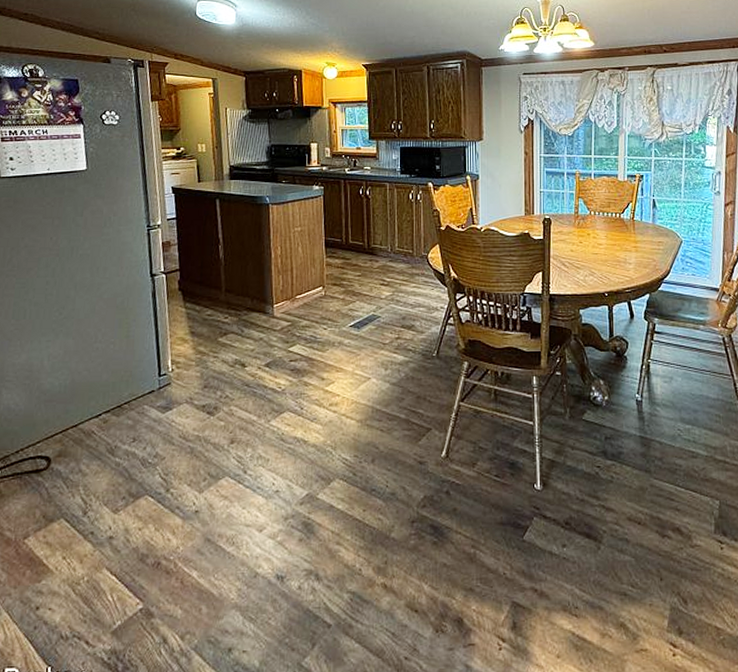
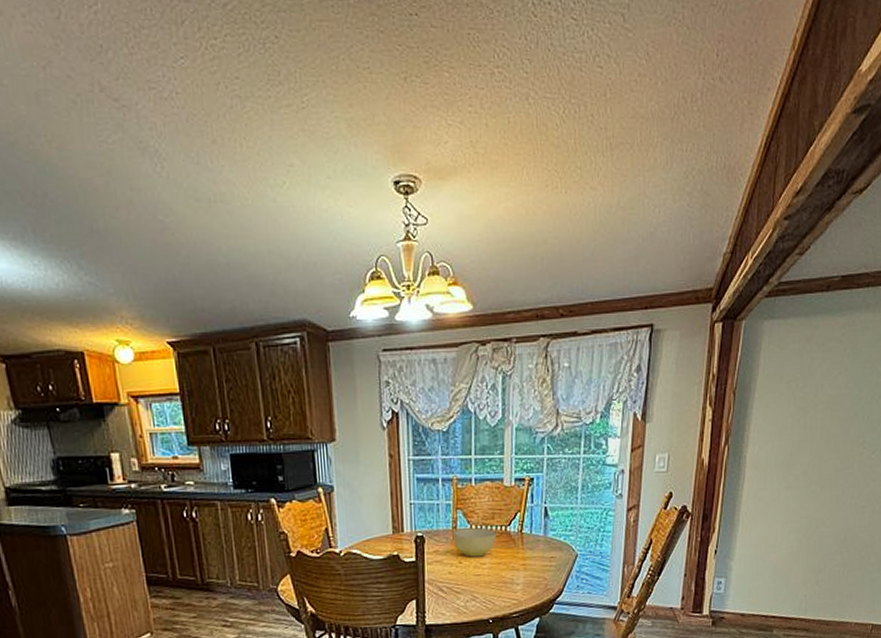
bowl: none [574,214,612,238] -> present [452,528,497,558]

